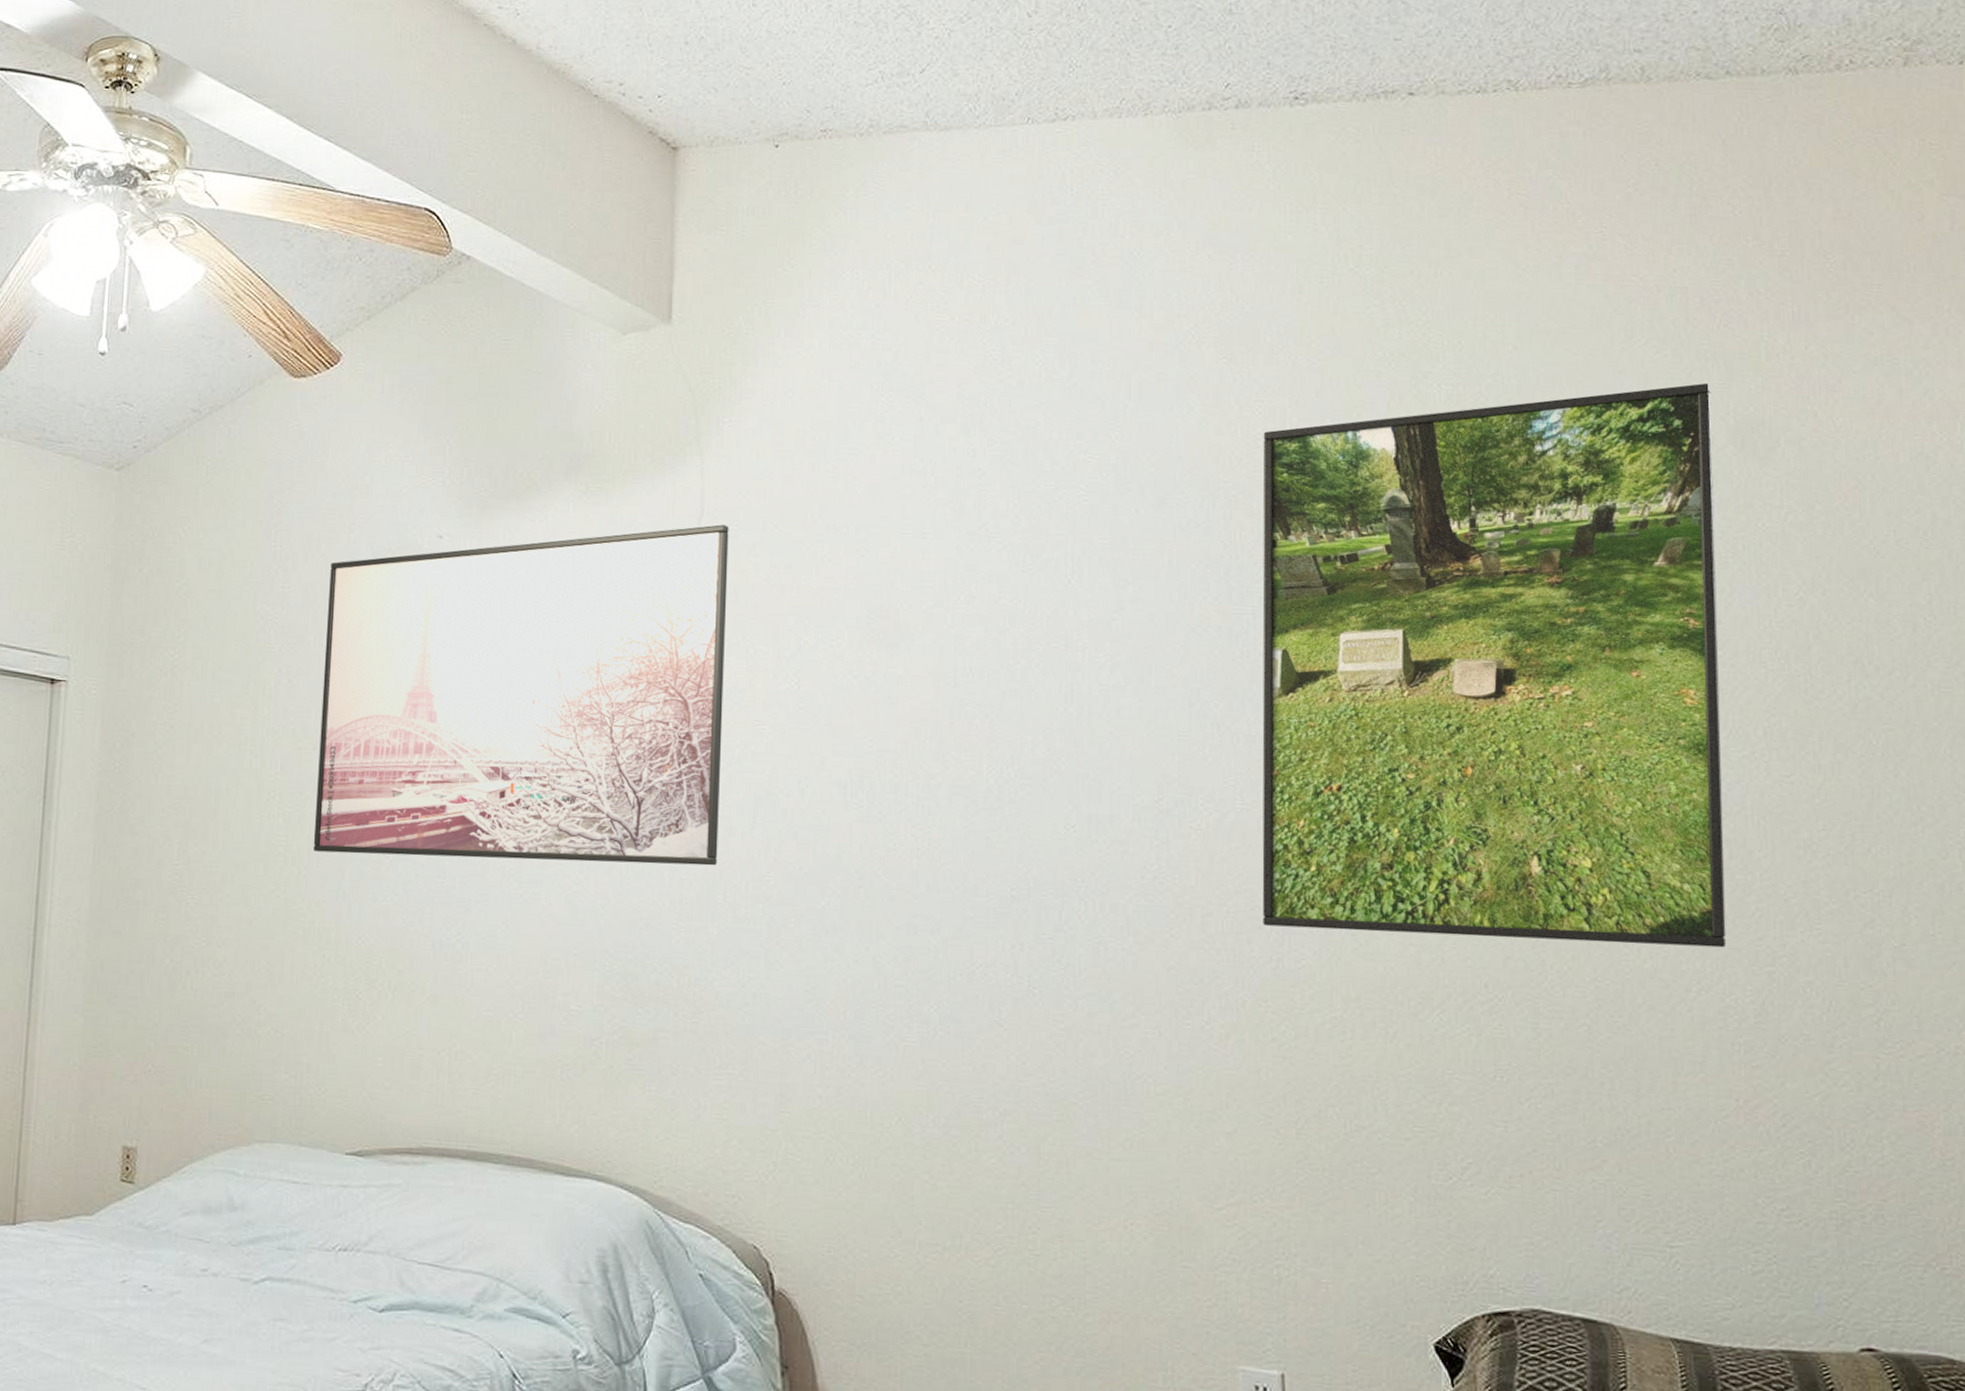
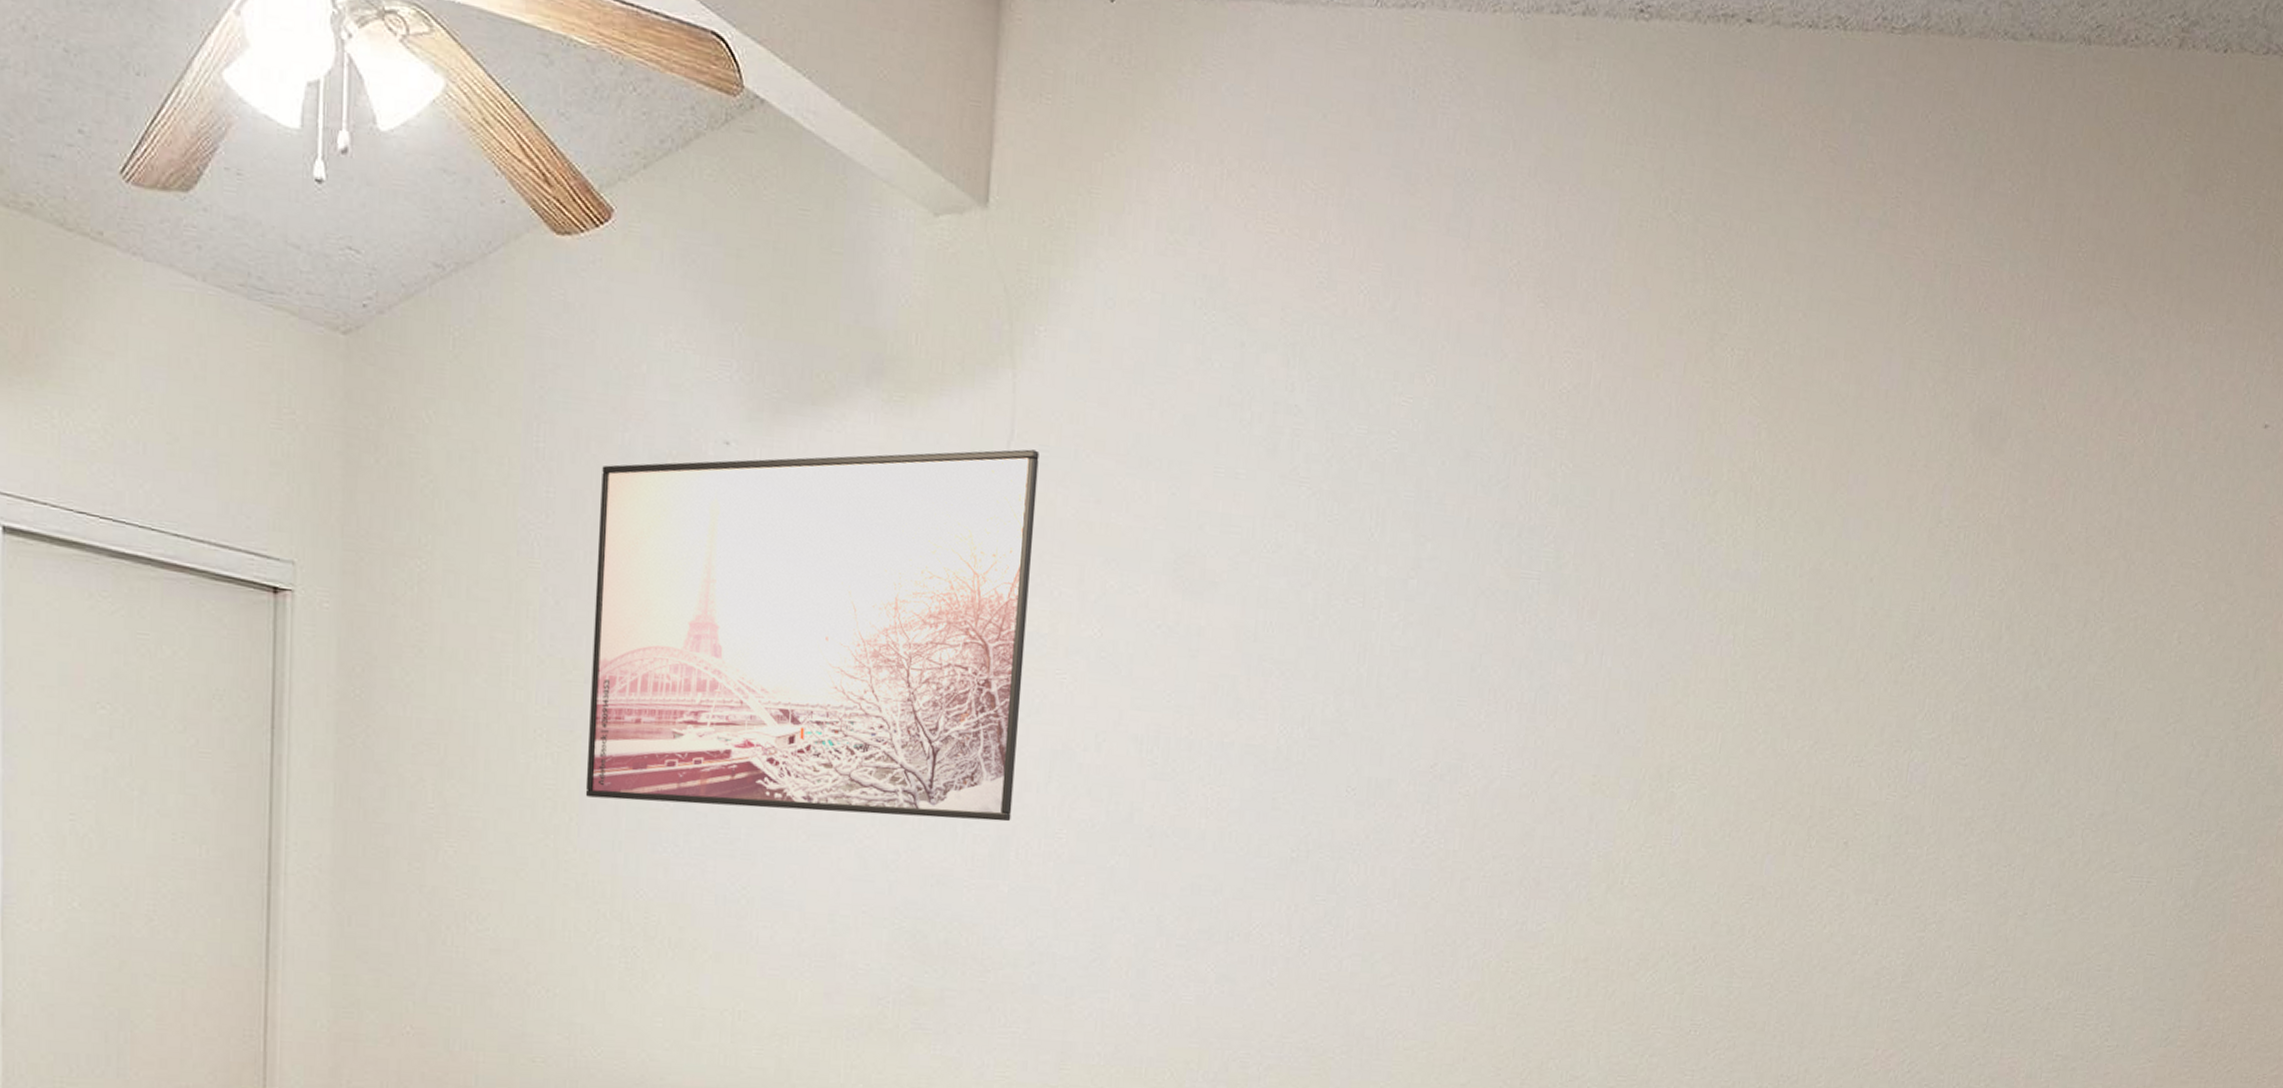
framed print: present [1262,382,1727,948] -> none [1513,367,1964,915]

